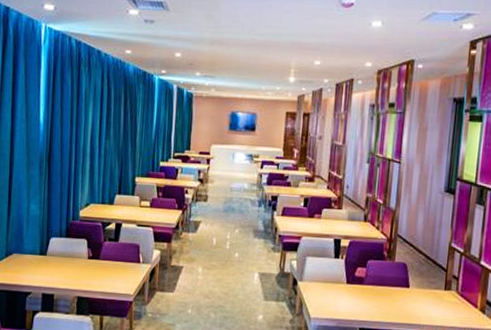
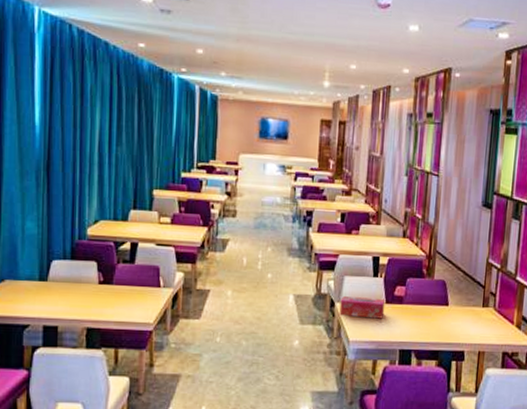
tissue box: none [301,276,346,298] -> present [339,296,386,319]

